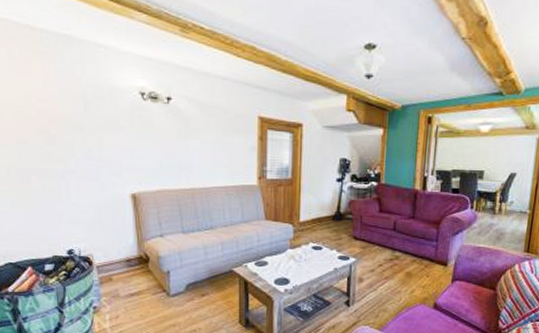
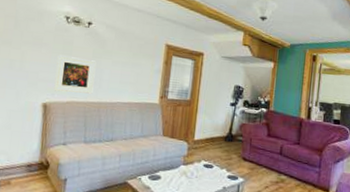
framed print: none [139,138,184,180] -> present [53,54,97,94]

